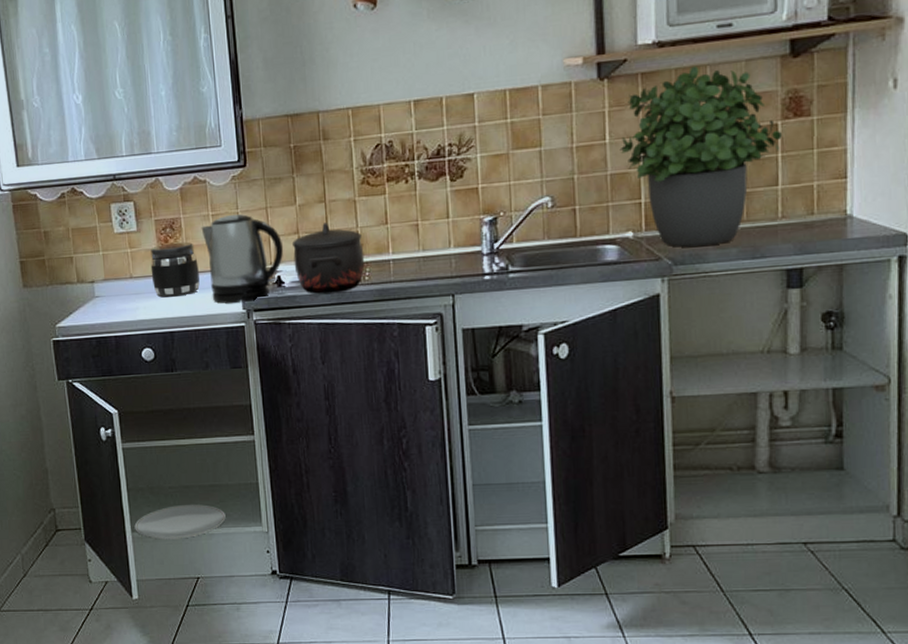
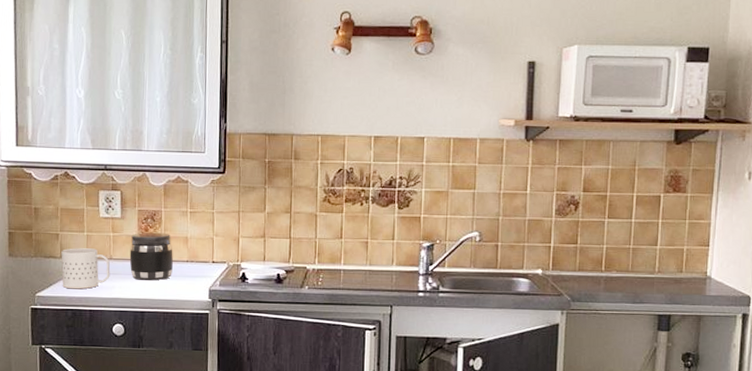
mug: none [77,268,133,316] -> present [61,248,111,289]
kettle: present [201,214,284,303] -> none [179,213,251,292]
cooking pot: present [291,223,365,295] -> none [258,231,320,294]
potted plant: present [620,65,782,248] -> none [537,140,663,289]

